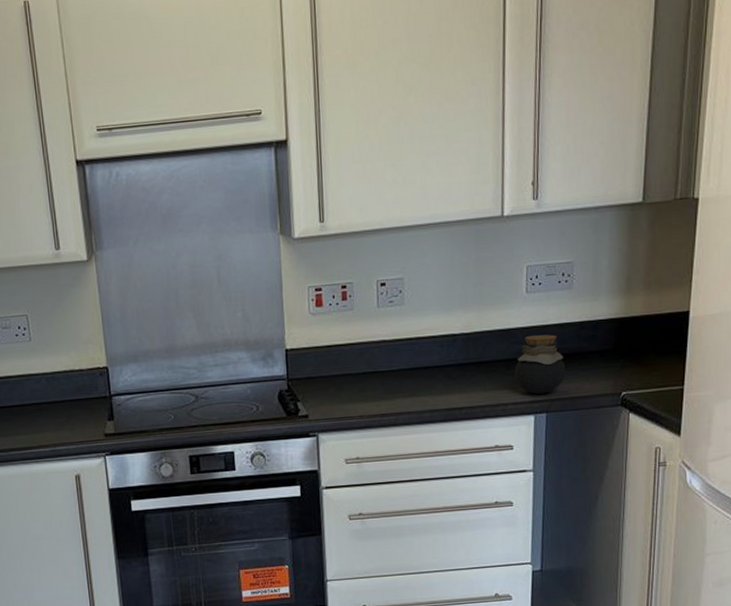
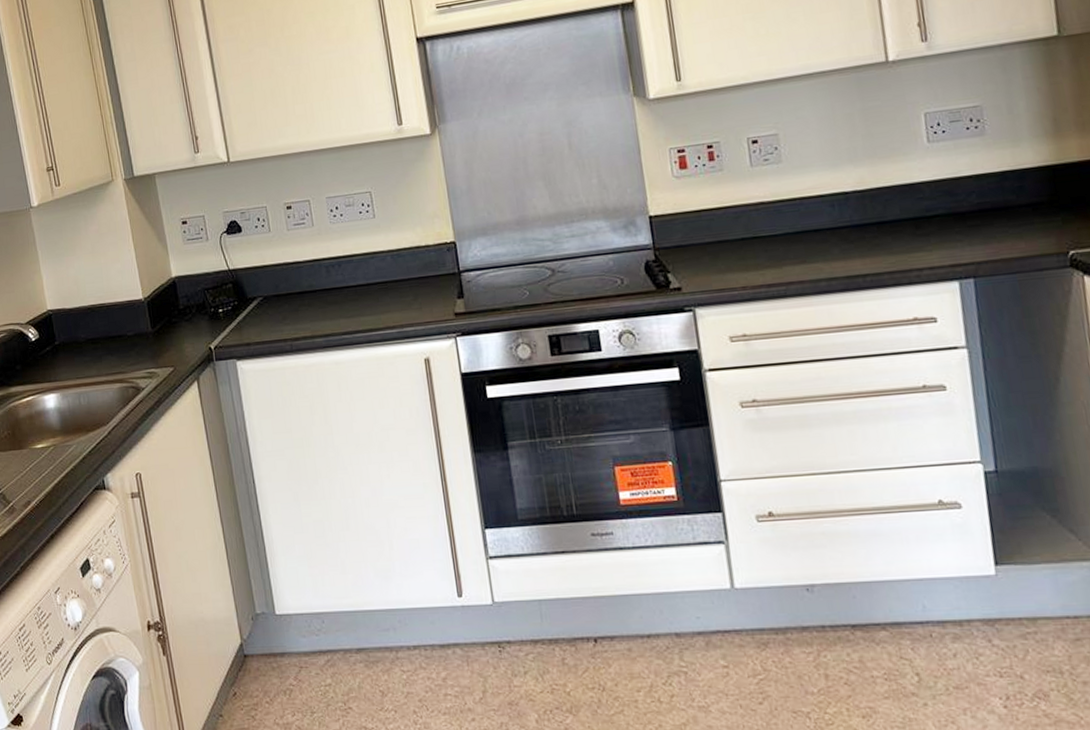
jar: present [514,334,566,395] -> none [925,187,992,257]

